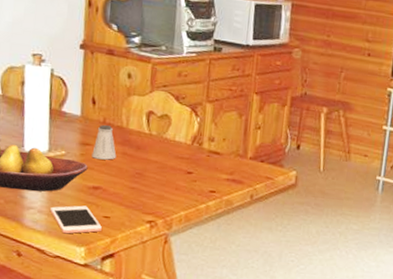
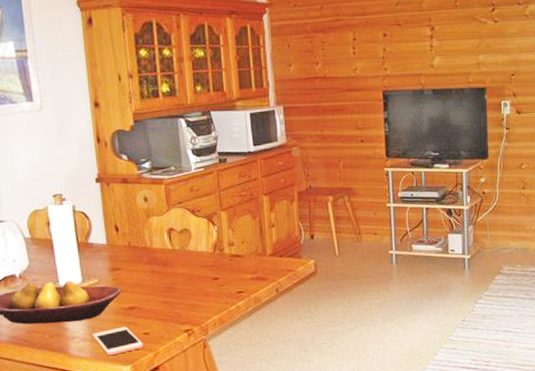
saltshaker: present [92,124,117,160] -> none [123,247,146,281]

